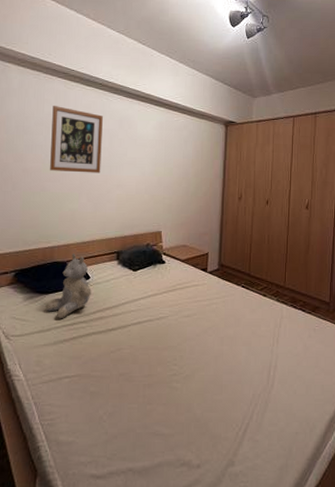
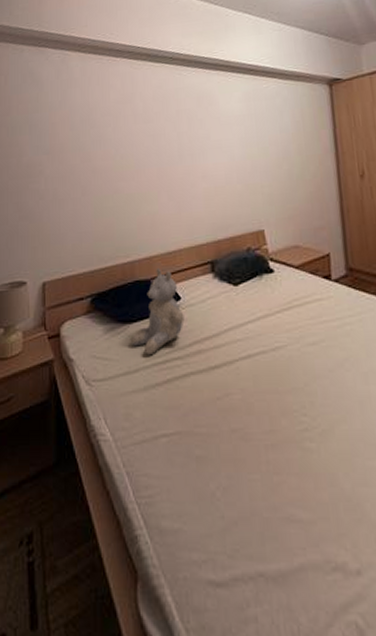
wall art: present [50,106,103,174] -> none [119,90,181,168]

